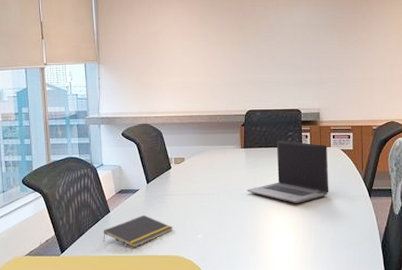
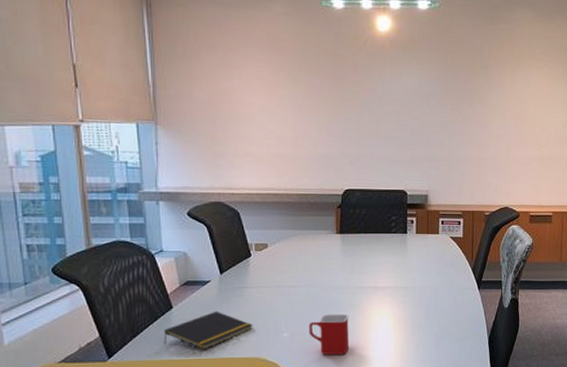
mug: none [219,218,255,256] -> present [309,314,350,356]
laptop computer: present [247,140,329,203] -> none [342,225,436,296]

